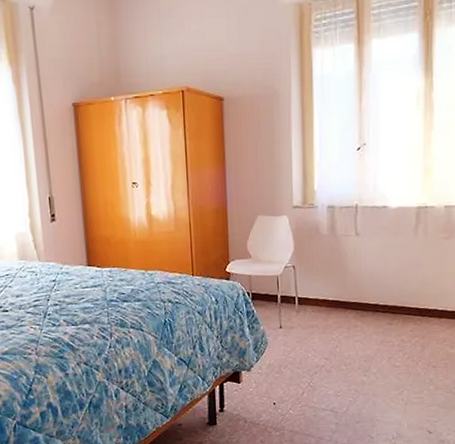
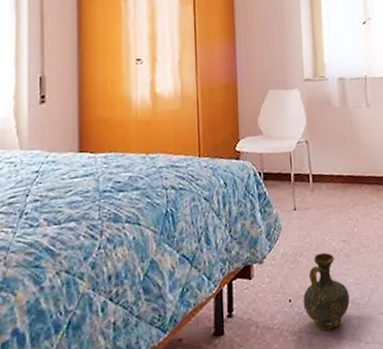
ceramic jug: none [286,366,329,431] -> present [303,252,350,331]

